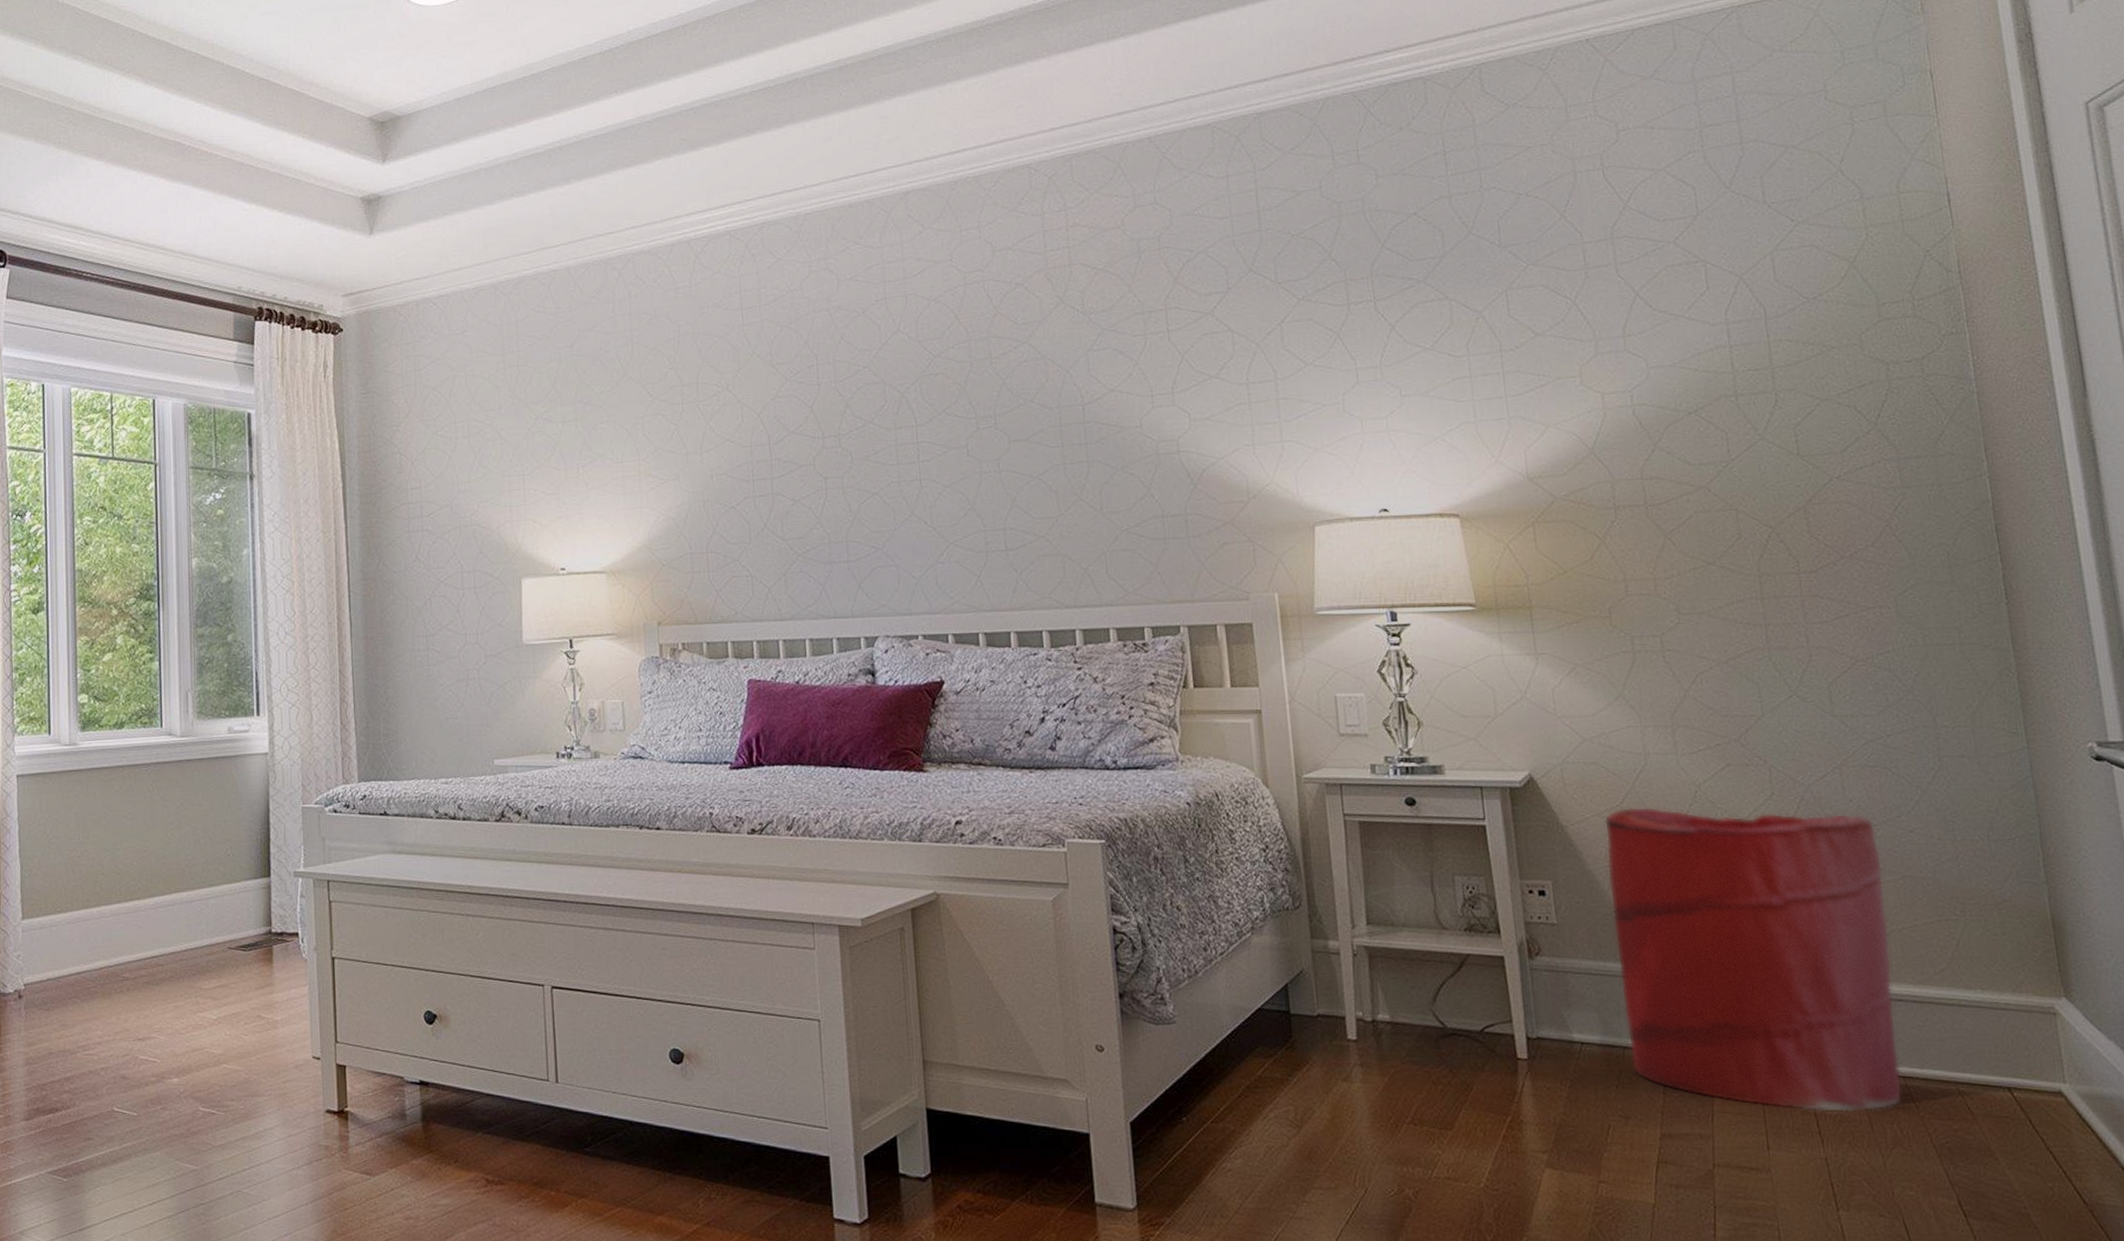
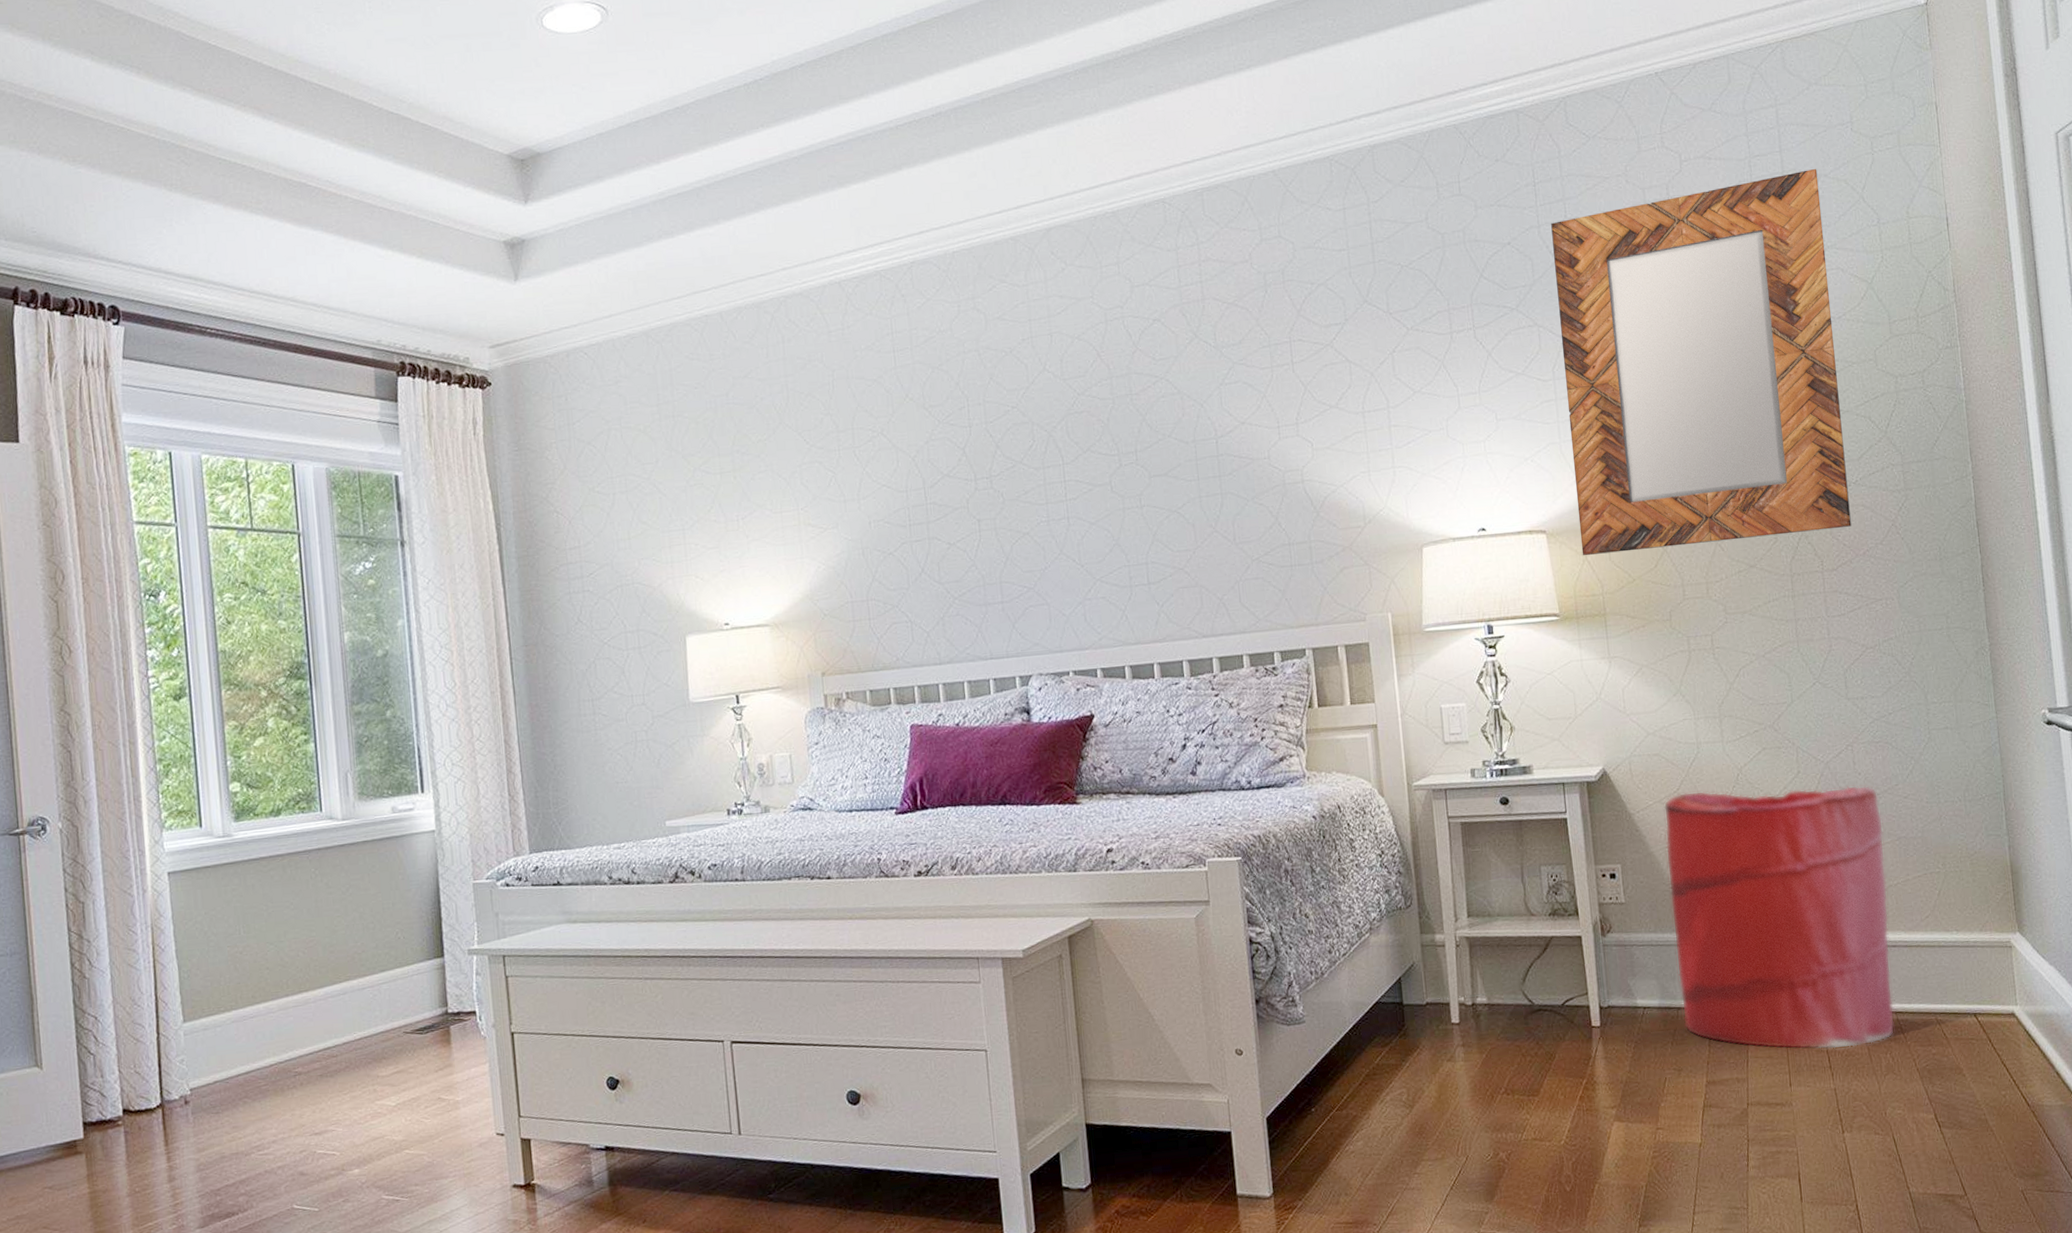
home mirror: none [1464,139,1834,544] -> present [1551,168,1852,556]

